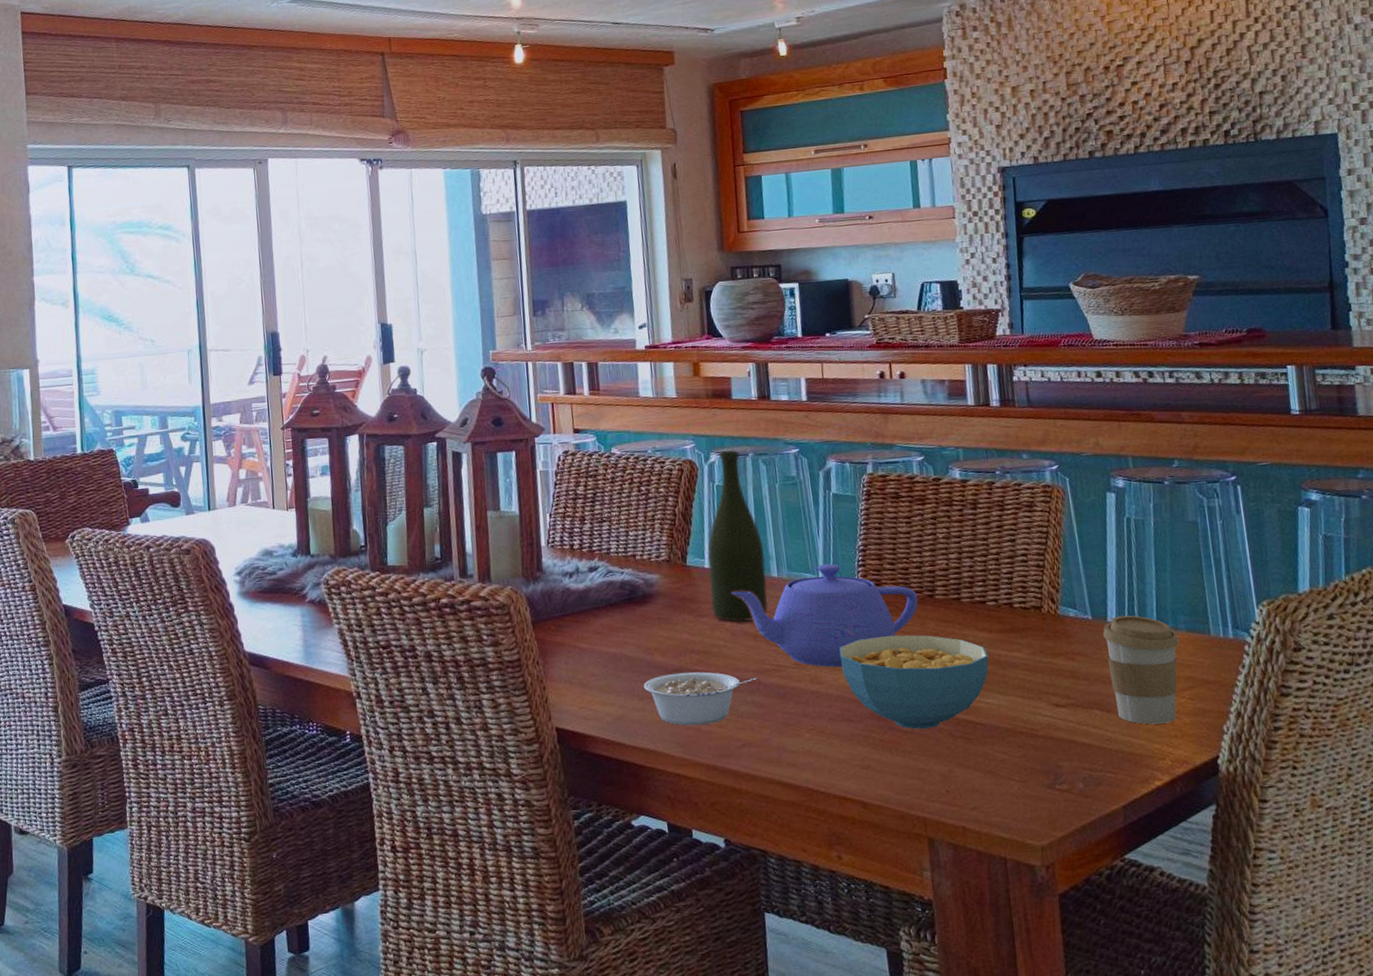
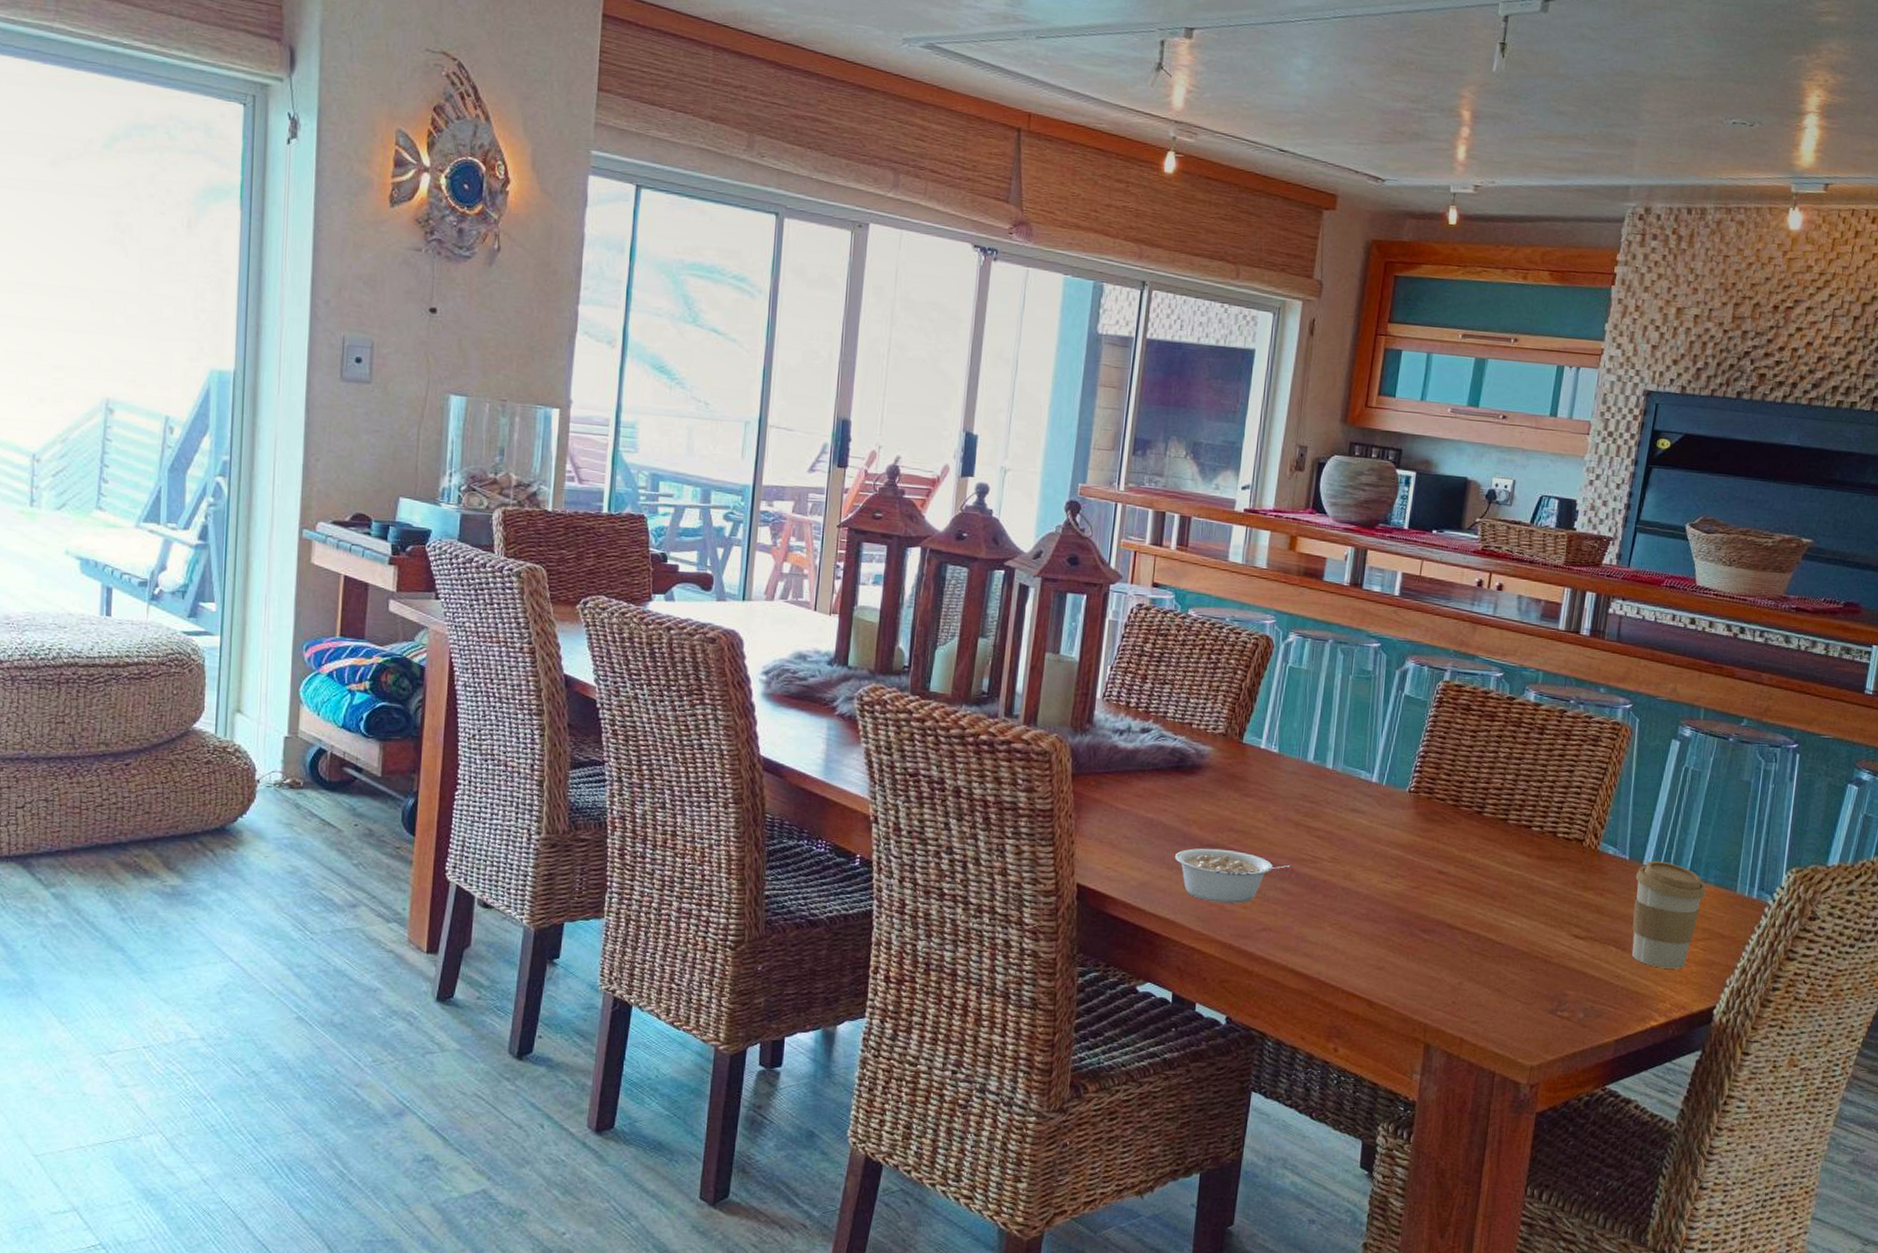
bottle: present [708,449,768,622] -> none [1258,632,1325,809]
teapot: present [732,563,918,668] -> none [1283,764,1466,867]
cereal bowl: present [839,635,989,730] -> none [1376,843,1522,940]

